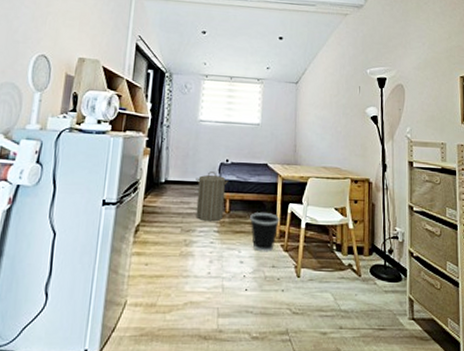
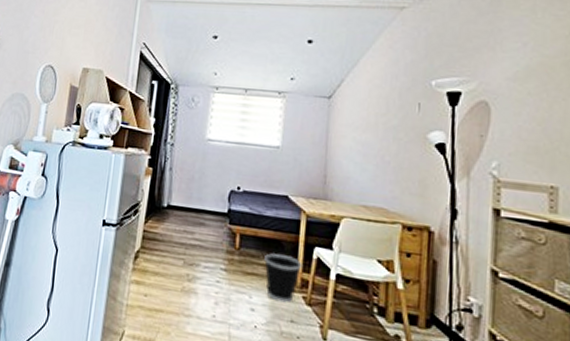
laundry hamper: present [195,172,229,222] -> none [200,199,240,258]

